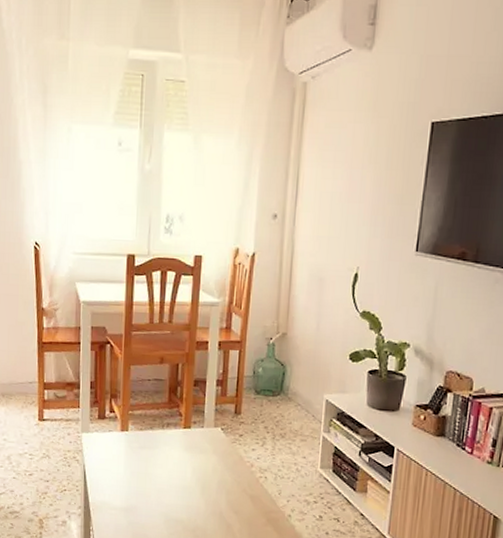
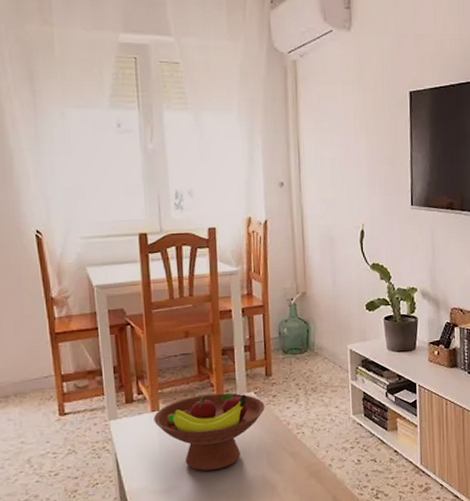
fruit bowl: none [122,422,230,499] -> present [154,393,265,472]

